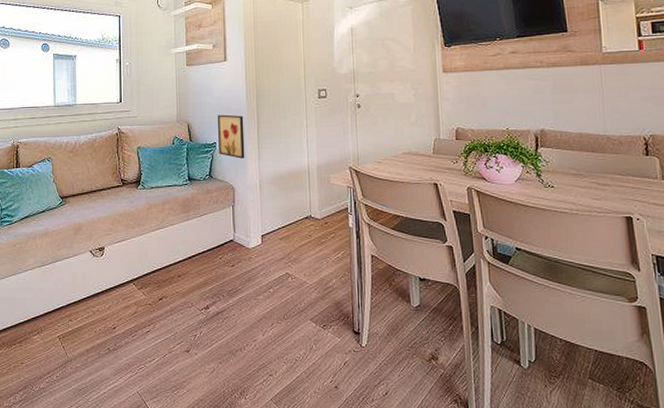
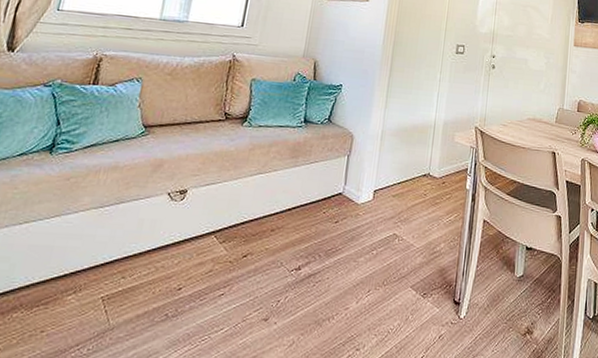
wall art: present [218,114,245,159] -> none [343,56,377,106]

